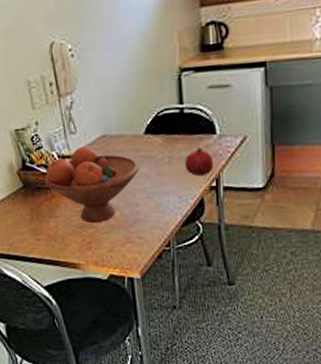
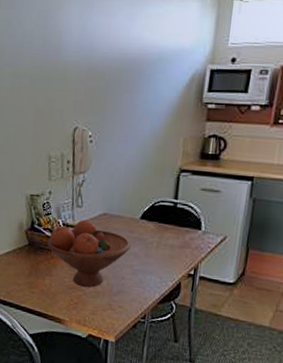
fruit: present [185,147,214,176] -> none [170,239,195,263]

